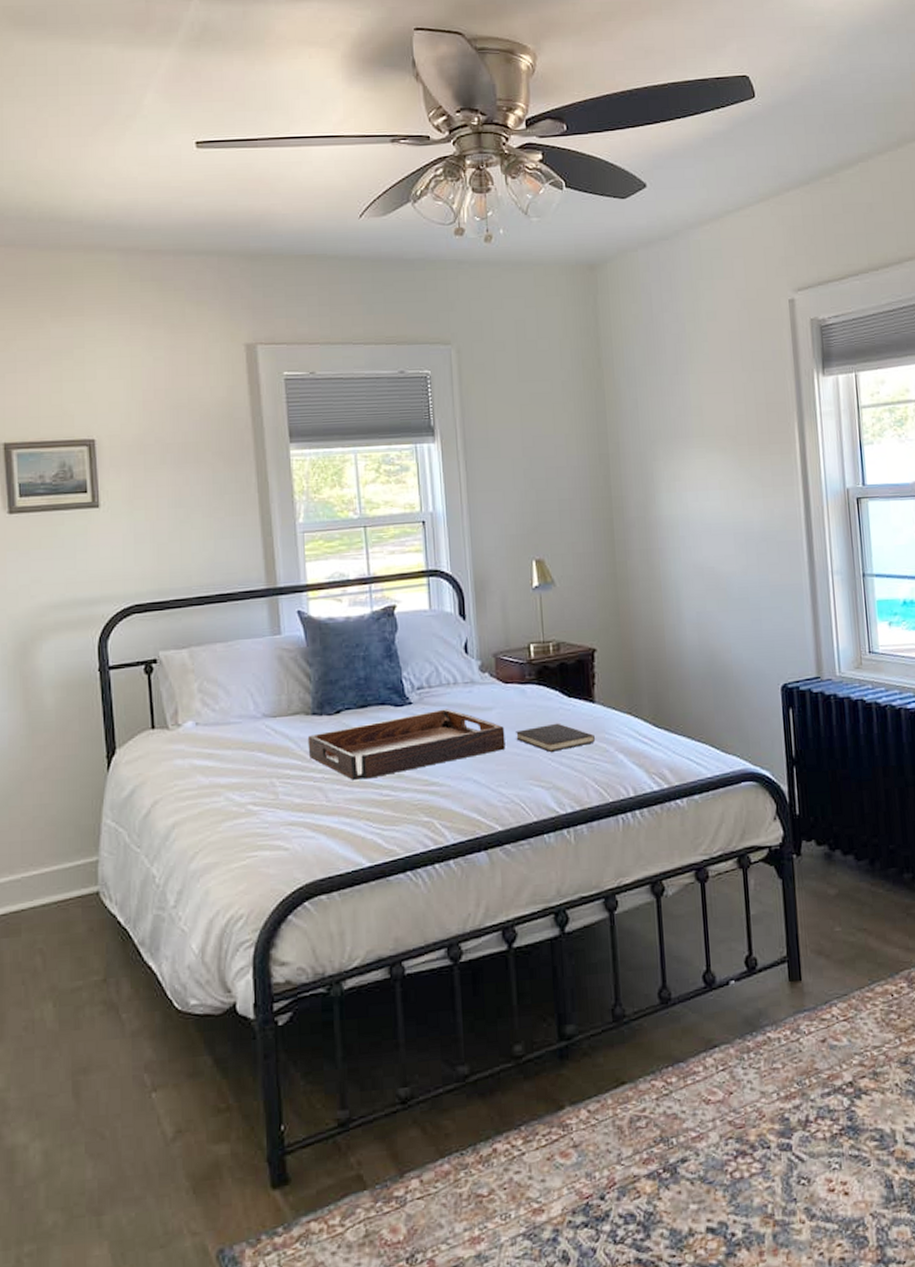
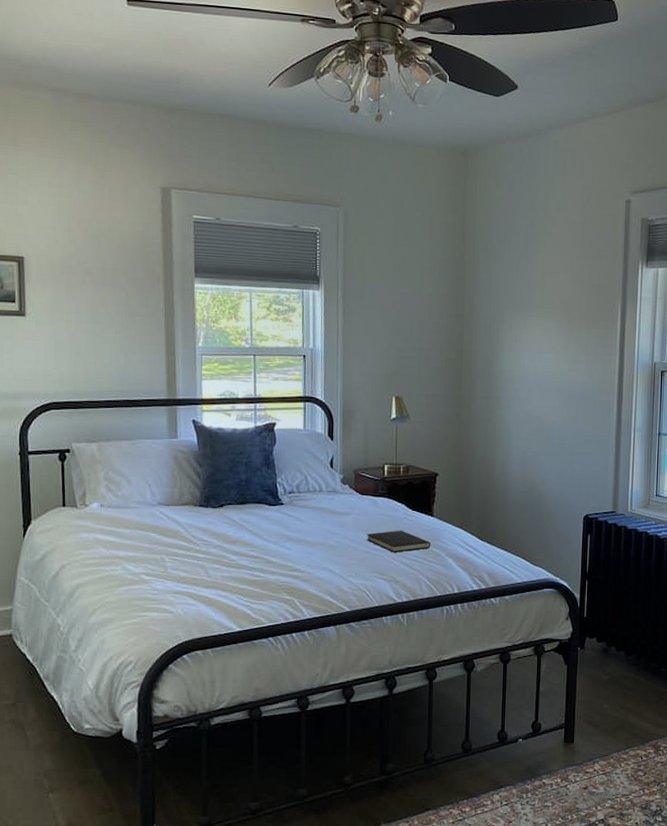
serving tray: present [307,709,506,780] -> none [194,511,358,562]

